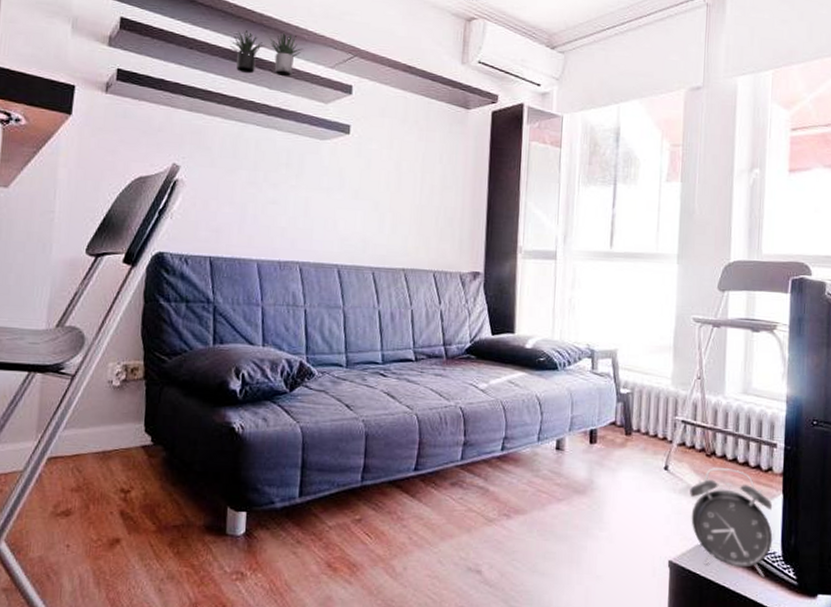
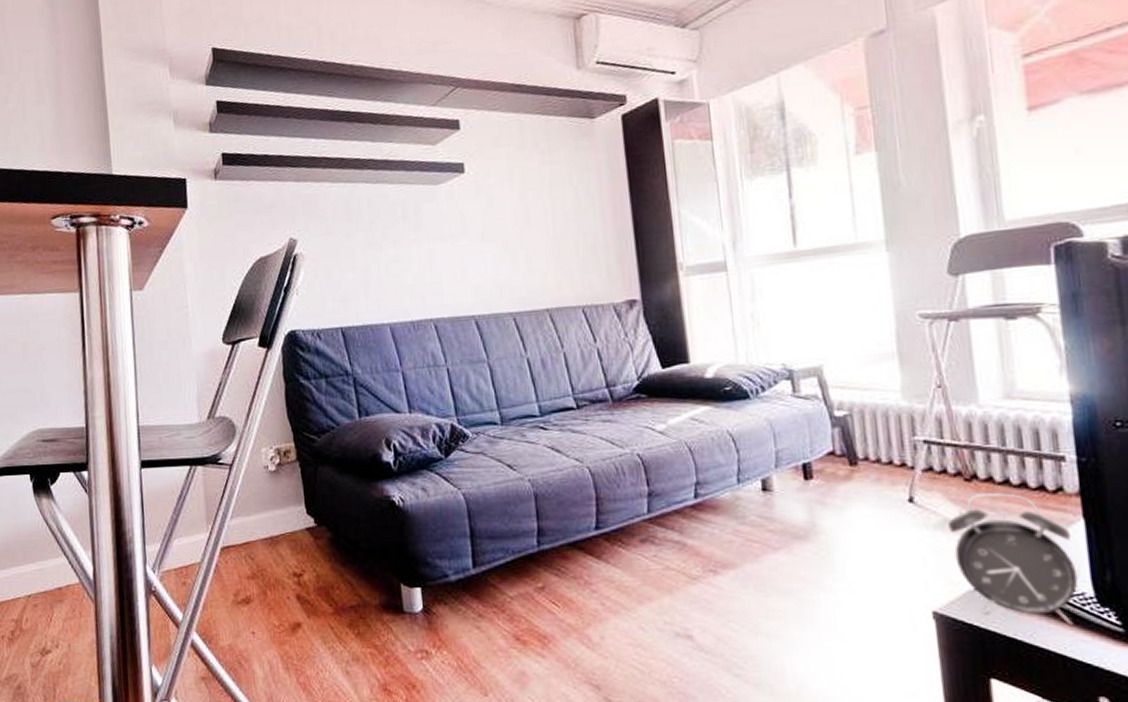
succulent plant: present [230,31,304,77] -> none [325,79,401,132]

